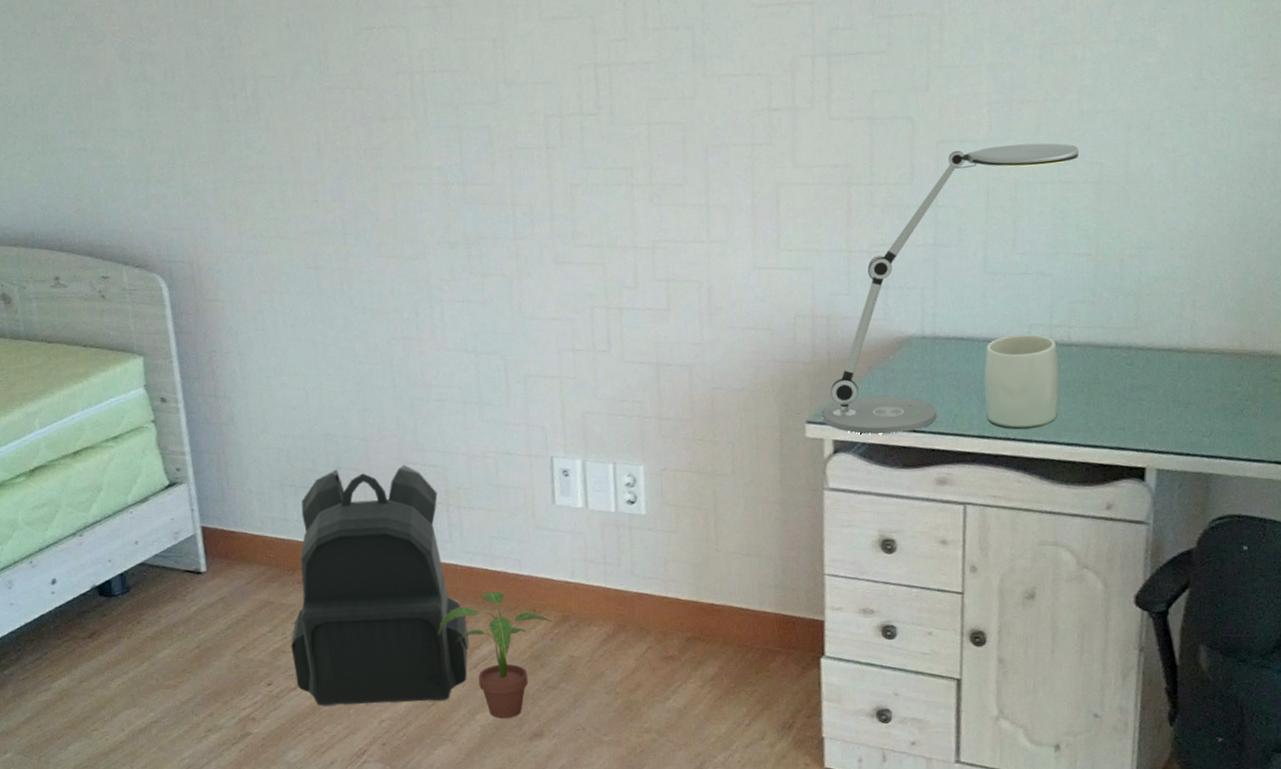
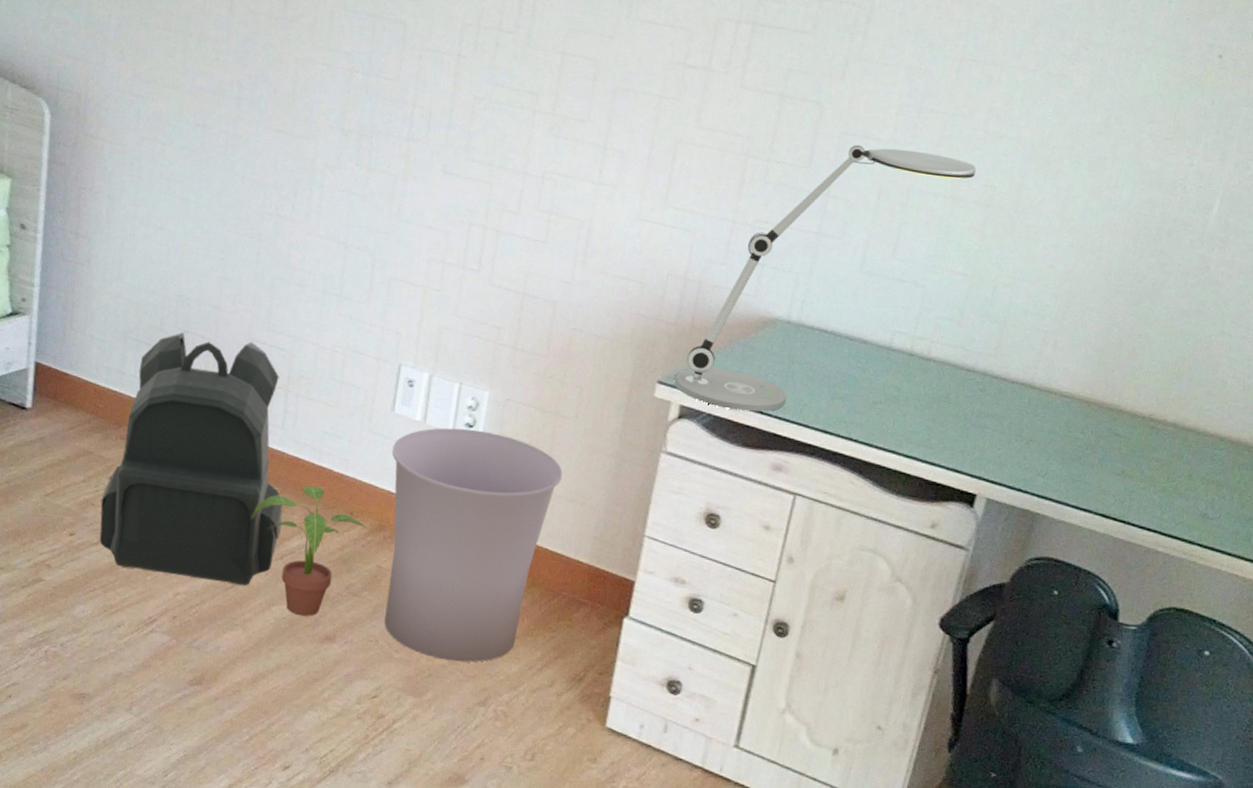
waste bin: none [560,504,732,734] -> present [384,427,563,663]
mug: present [983,334,1060,430] -> none [834,337,916,435]

